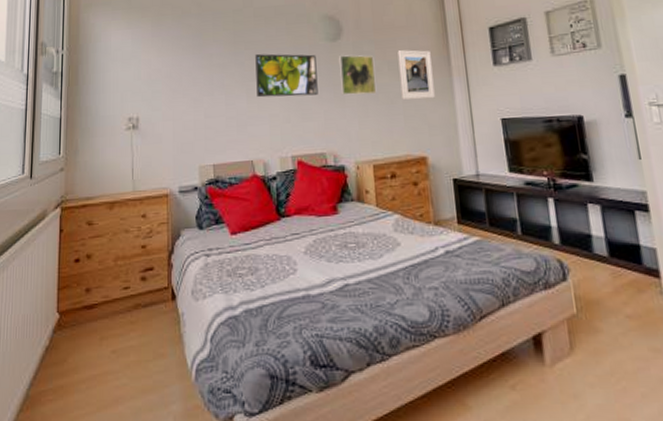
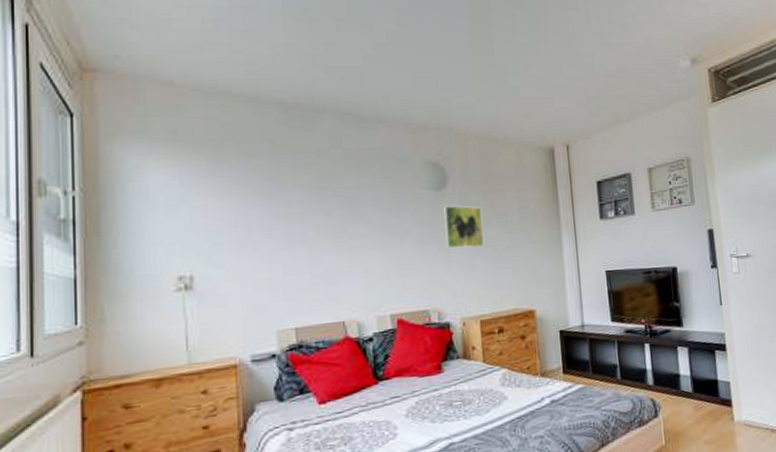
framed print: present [255,53,318,98] -> none [346,201,421,252]
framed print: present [397,50,435,100] -> none [506,201,544,253]

